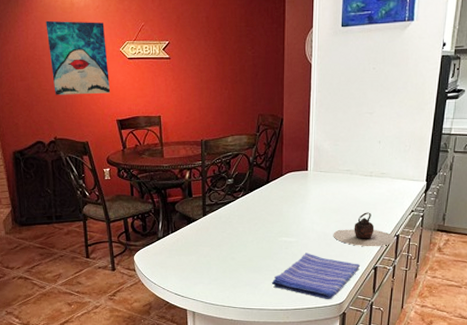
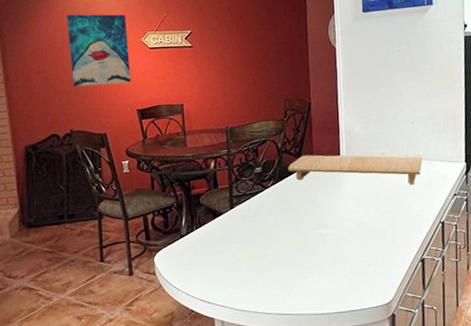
cutting board: none [258,169,385,200] -> present [288,155,422,184]
dish towel: present [271,253,361,299] -> none [309,245,406,299]
teapot: present [333,212,395,247] -> none [373,198,441,237]

